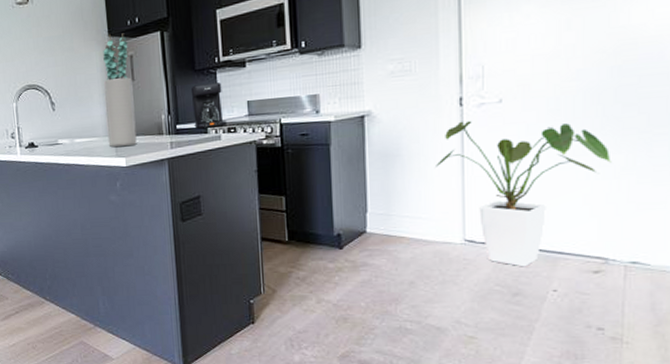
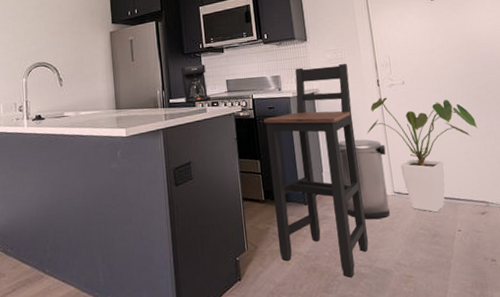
vase: present [103,33,137,148] -> none [106,21,136,120]
bar stool: none [293,77,420,332] -> present [264,64,369,277]
pedal bin: none [391,174,460,271] -> present [338,139,390,220]

